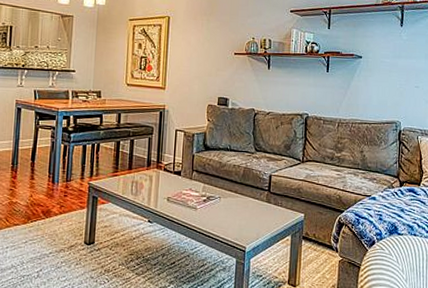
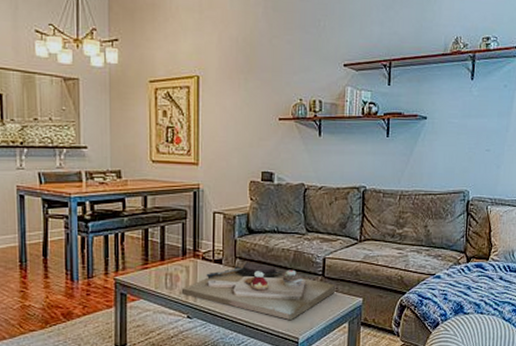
decorative tray: none [144,175,281,230] -> present [181,262,336,320]

